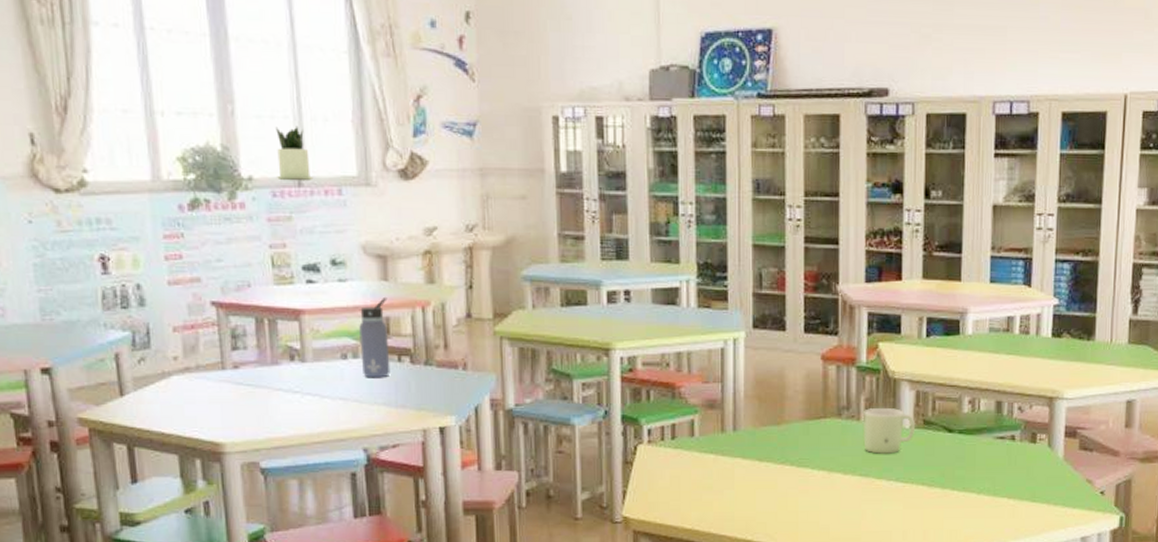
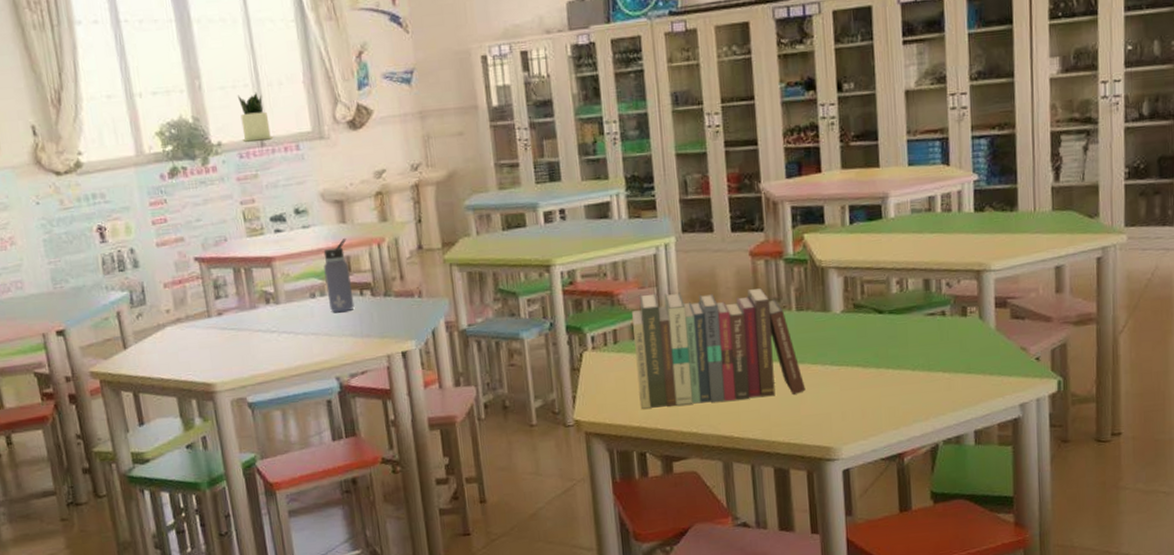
books: none [693,388,868,511] -> present [632,287,806,409]
mug: present [862,408,916,454] -> none [793,295,847,341]

